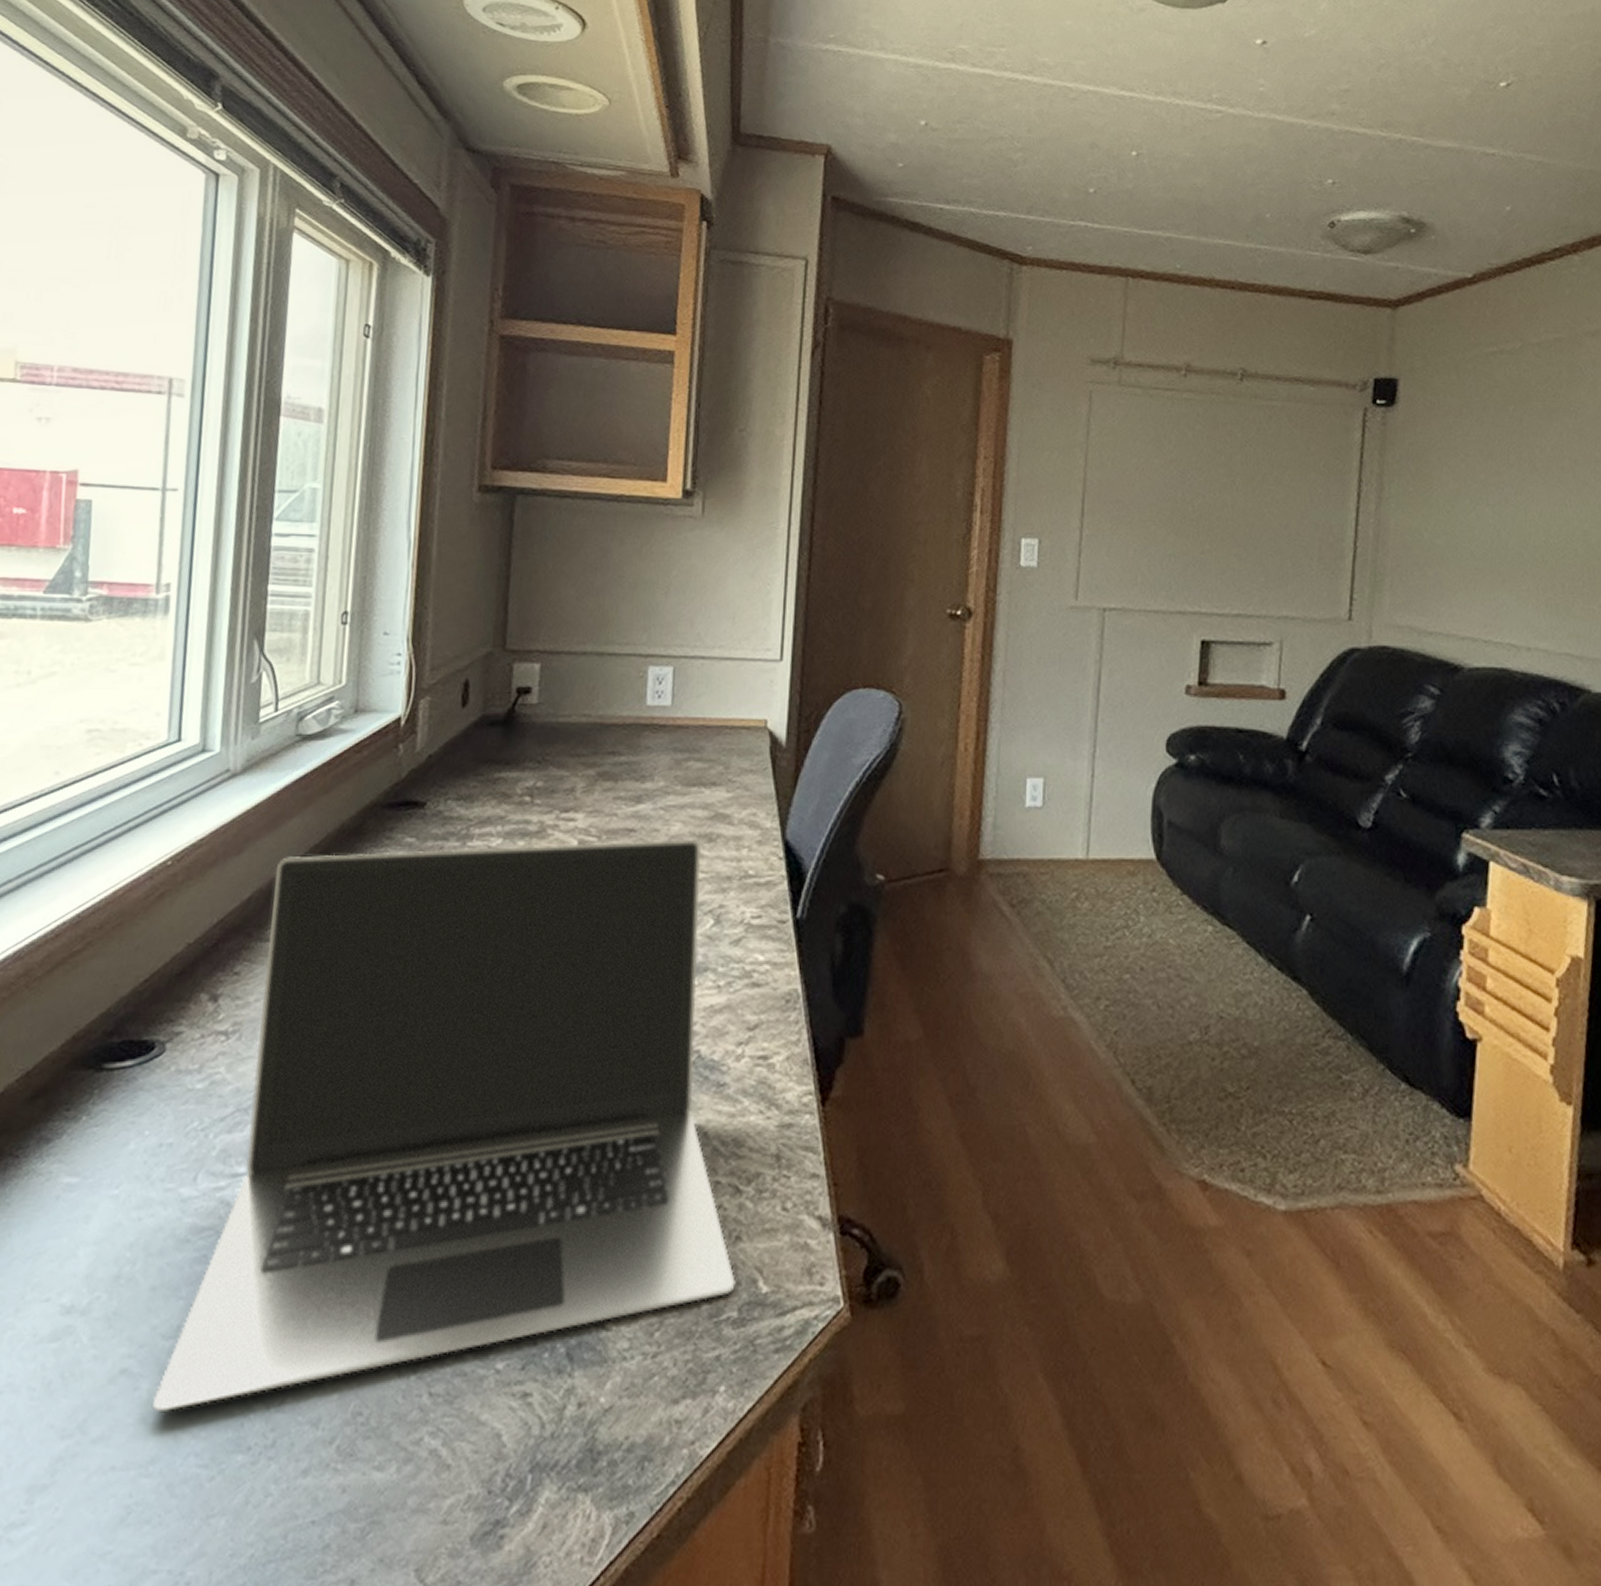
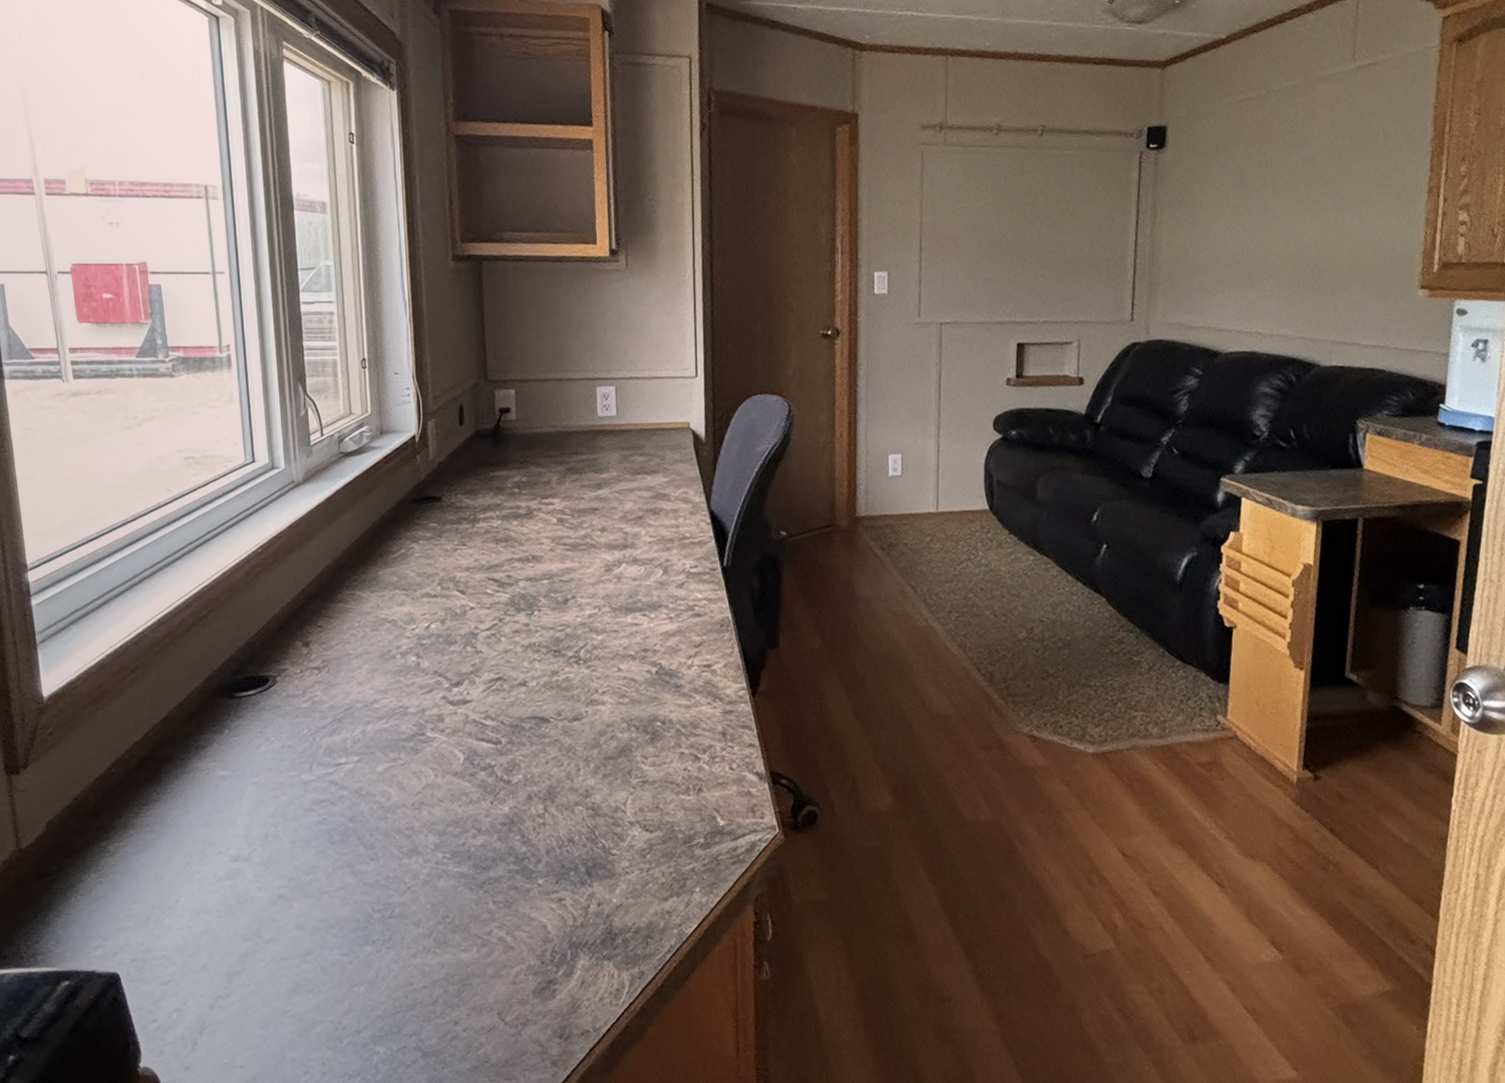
laptop: present [152,839,736,1411] -> none [304,513,701,921]

